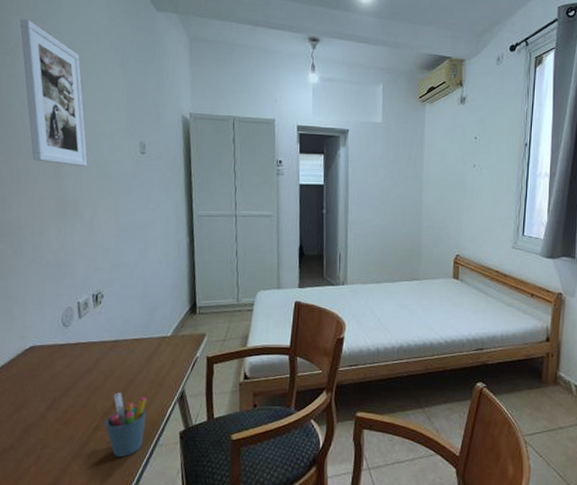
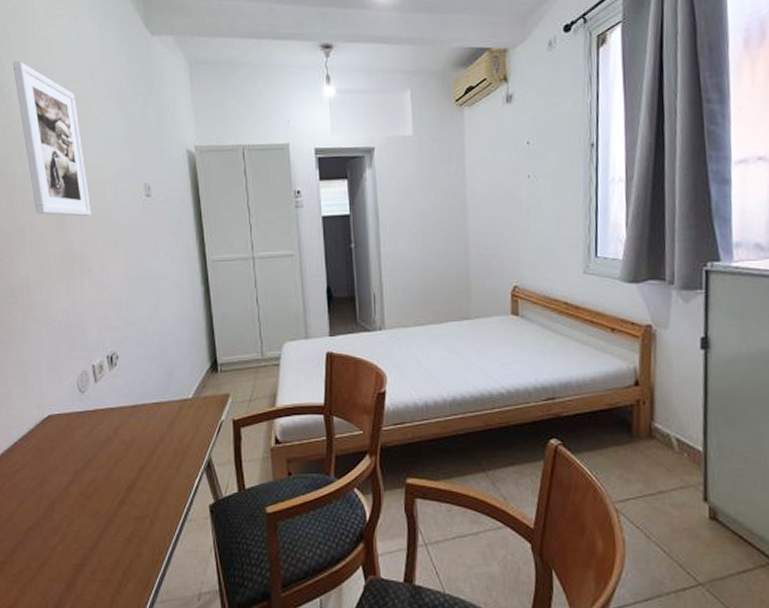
pen holder: present [104,393,148,458] -> none [129,463,173,535]

